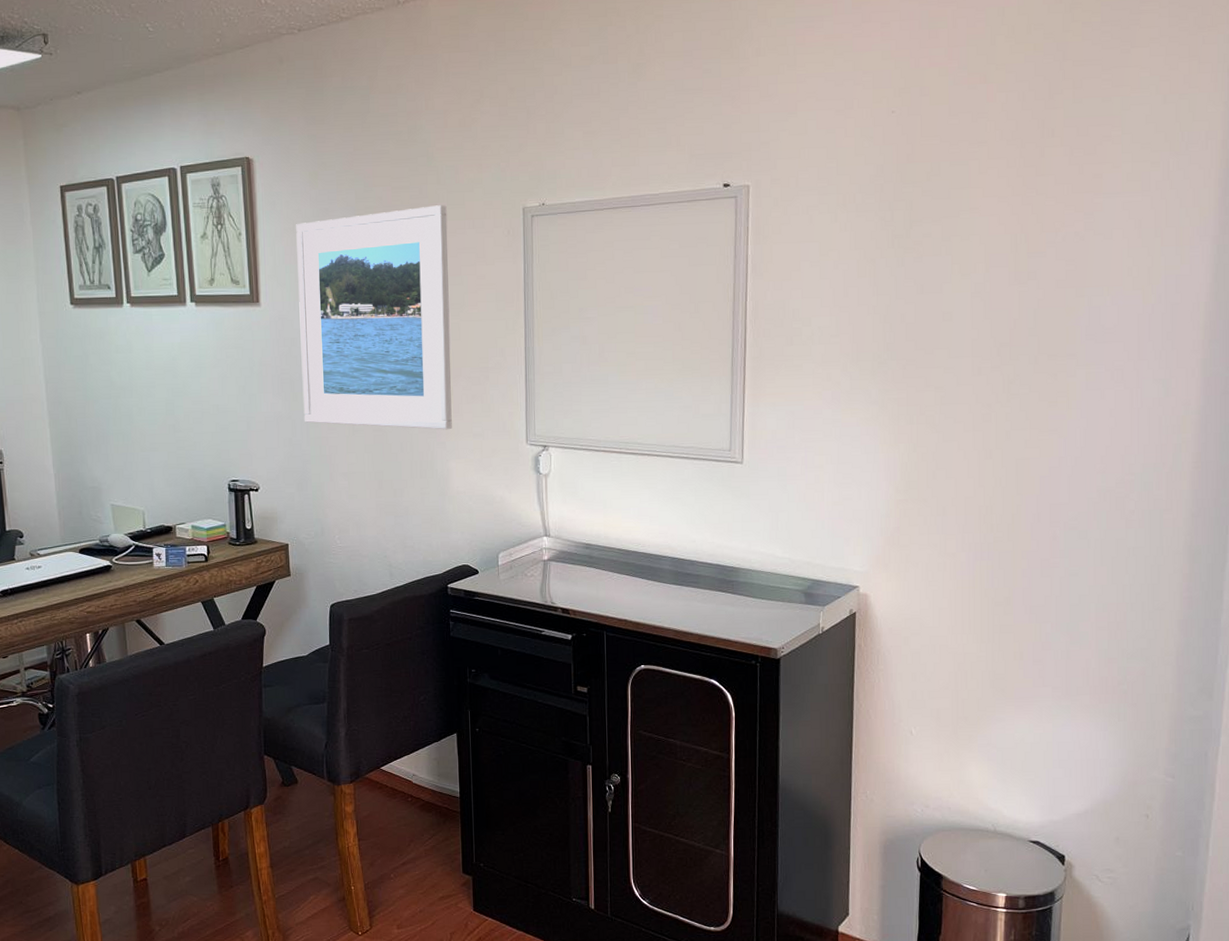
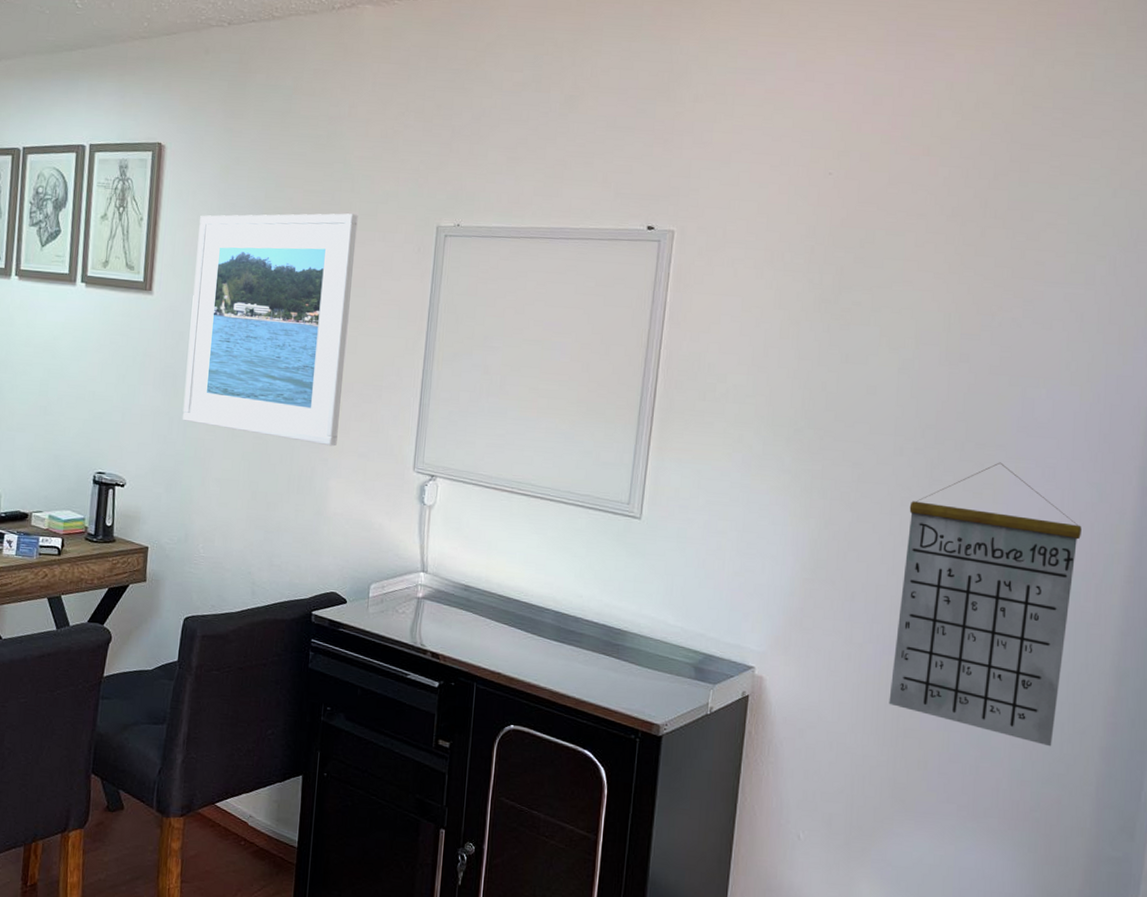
calendar: none [984,370,1151,625] -> present [888,462,1082,747]

